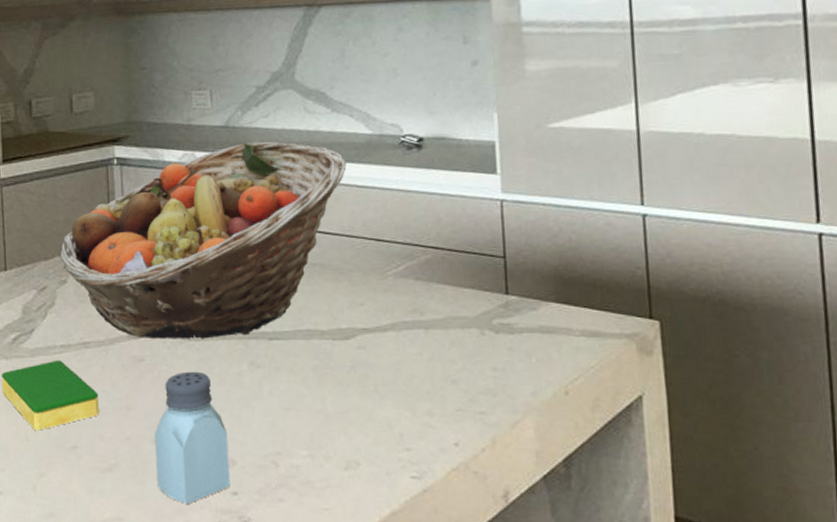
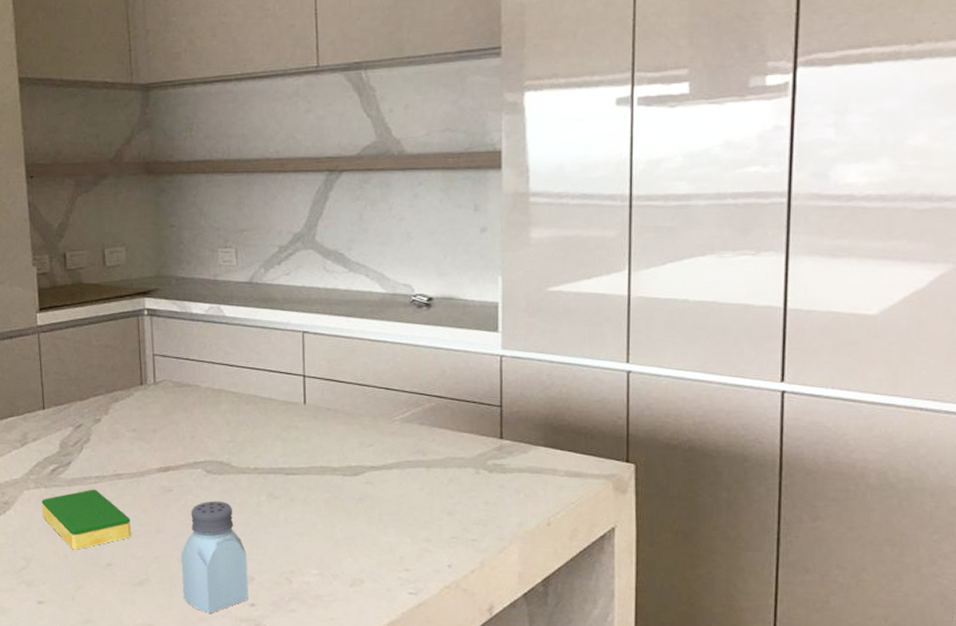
fruit basket: present [59,141,347,339] -> none [94,297,361,473]

